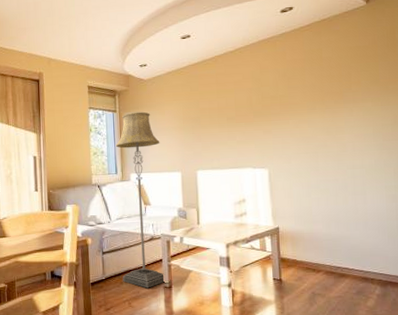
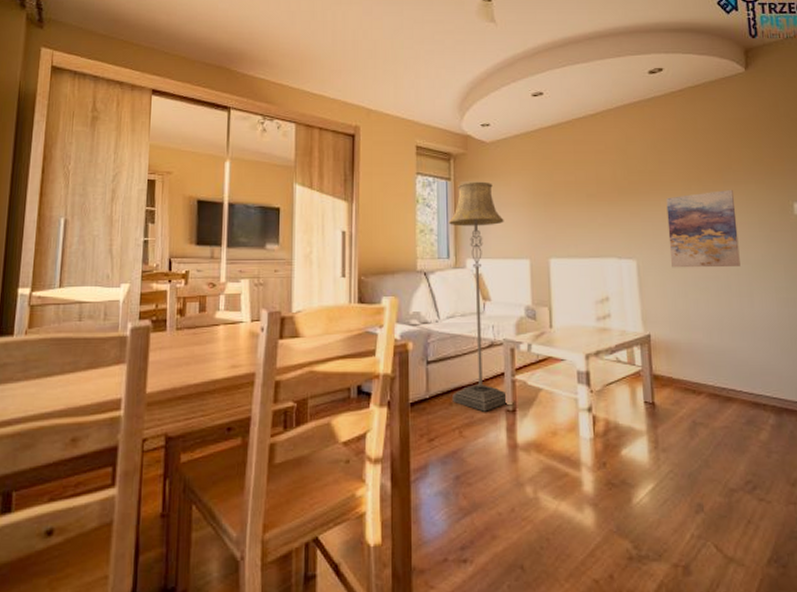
wall art: none [294,107,356,174] -> present [666,189,740,268]

